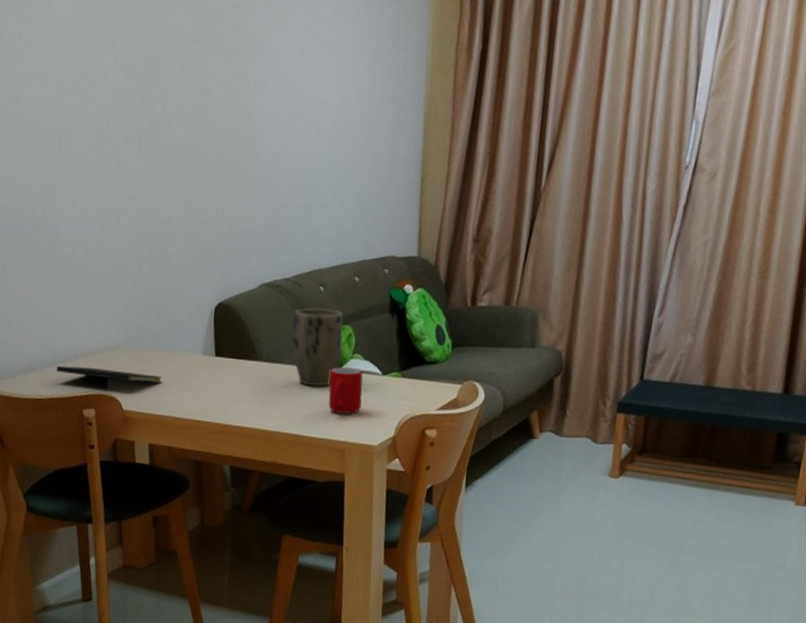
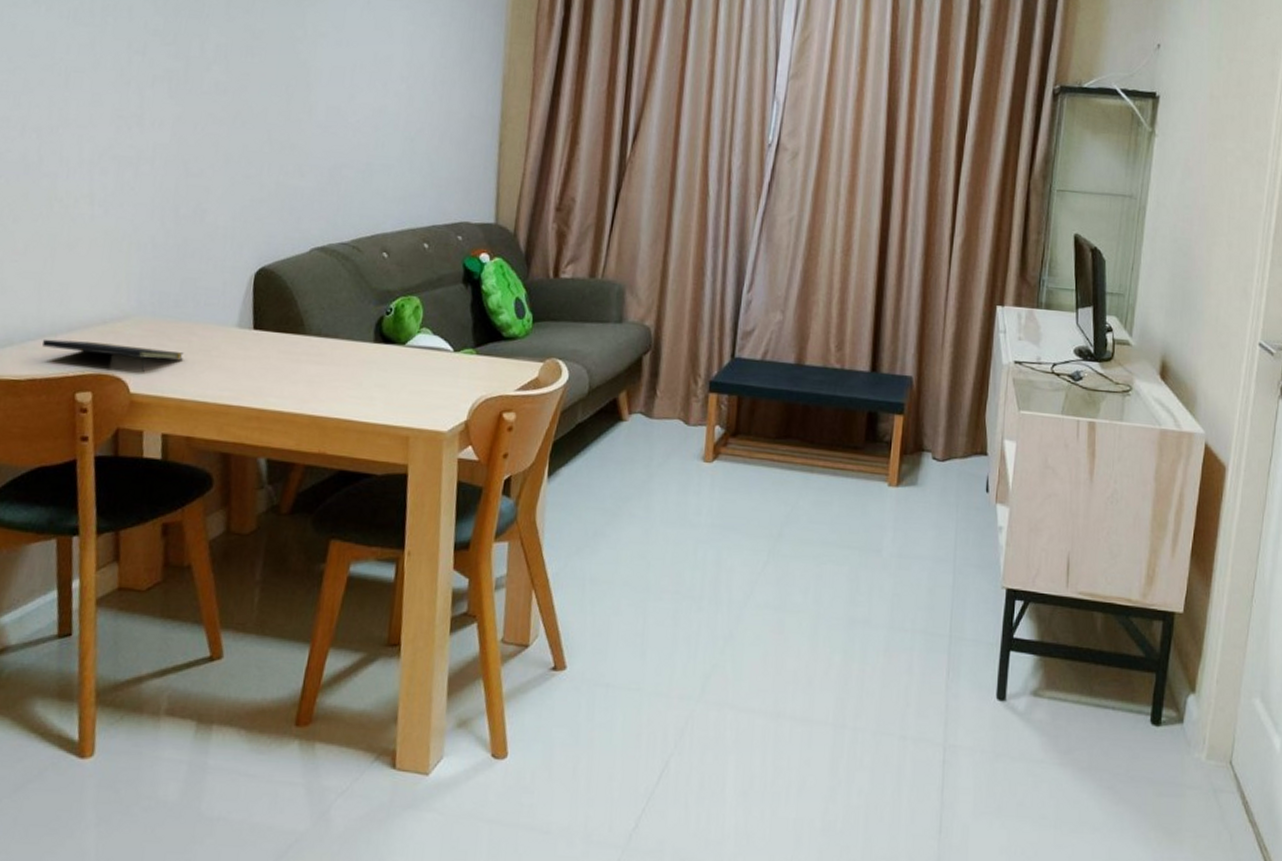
plant pot: present [293,307,344,387] -> none [349,275,410,365]
cup: present [328,367,363,414] -> none [390,342,432,396]

